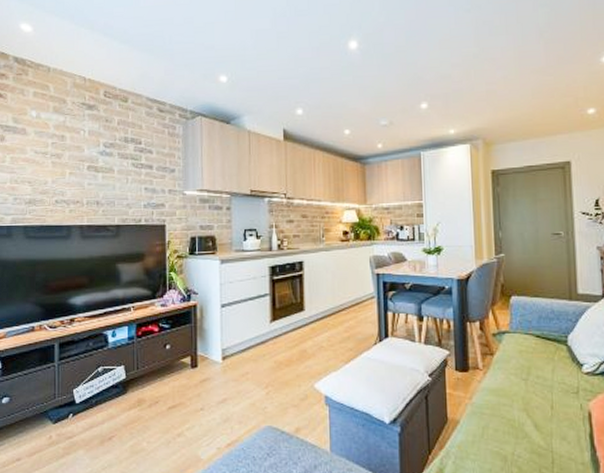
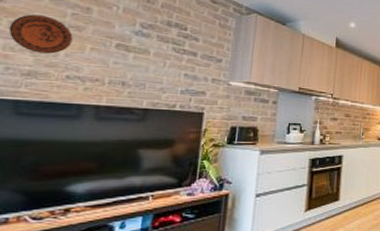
decorative plate: none [11,148,55,183] -> present [8,14,73,54]

